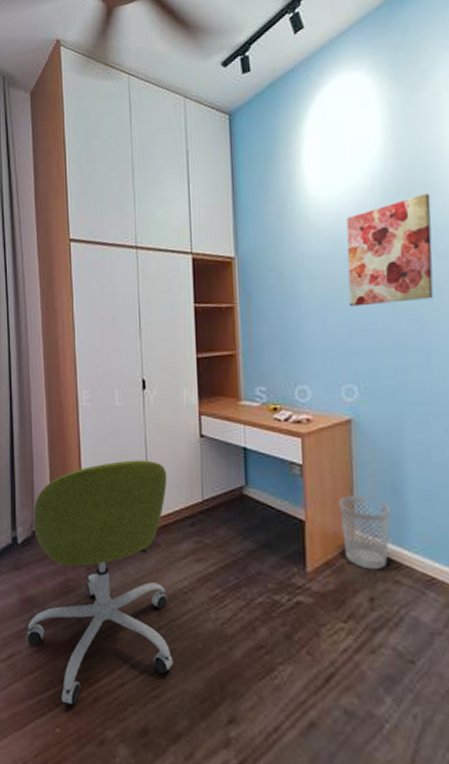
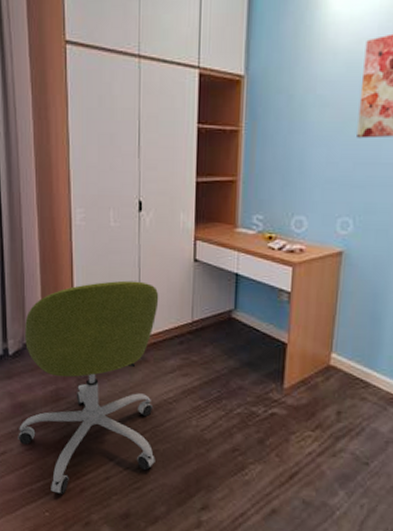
wastebasket: present [339,496,391,570] -> none [320,322,367,388]

